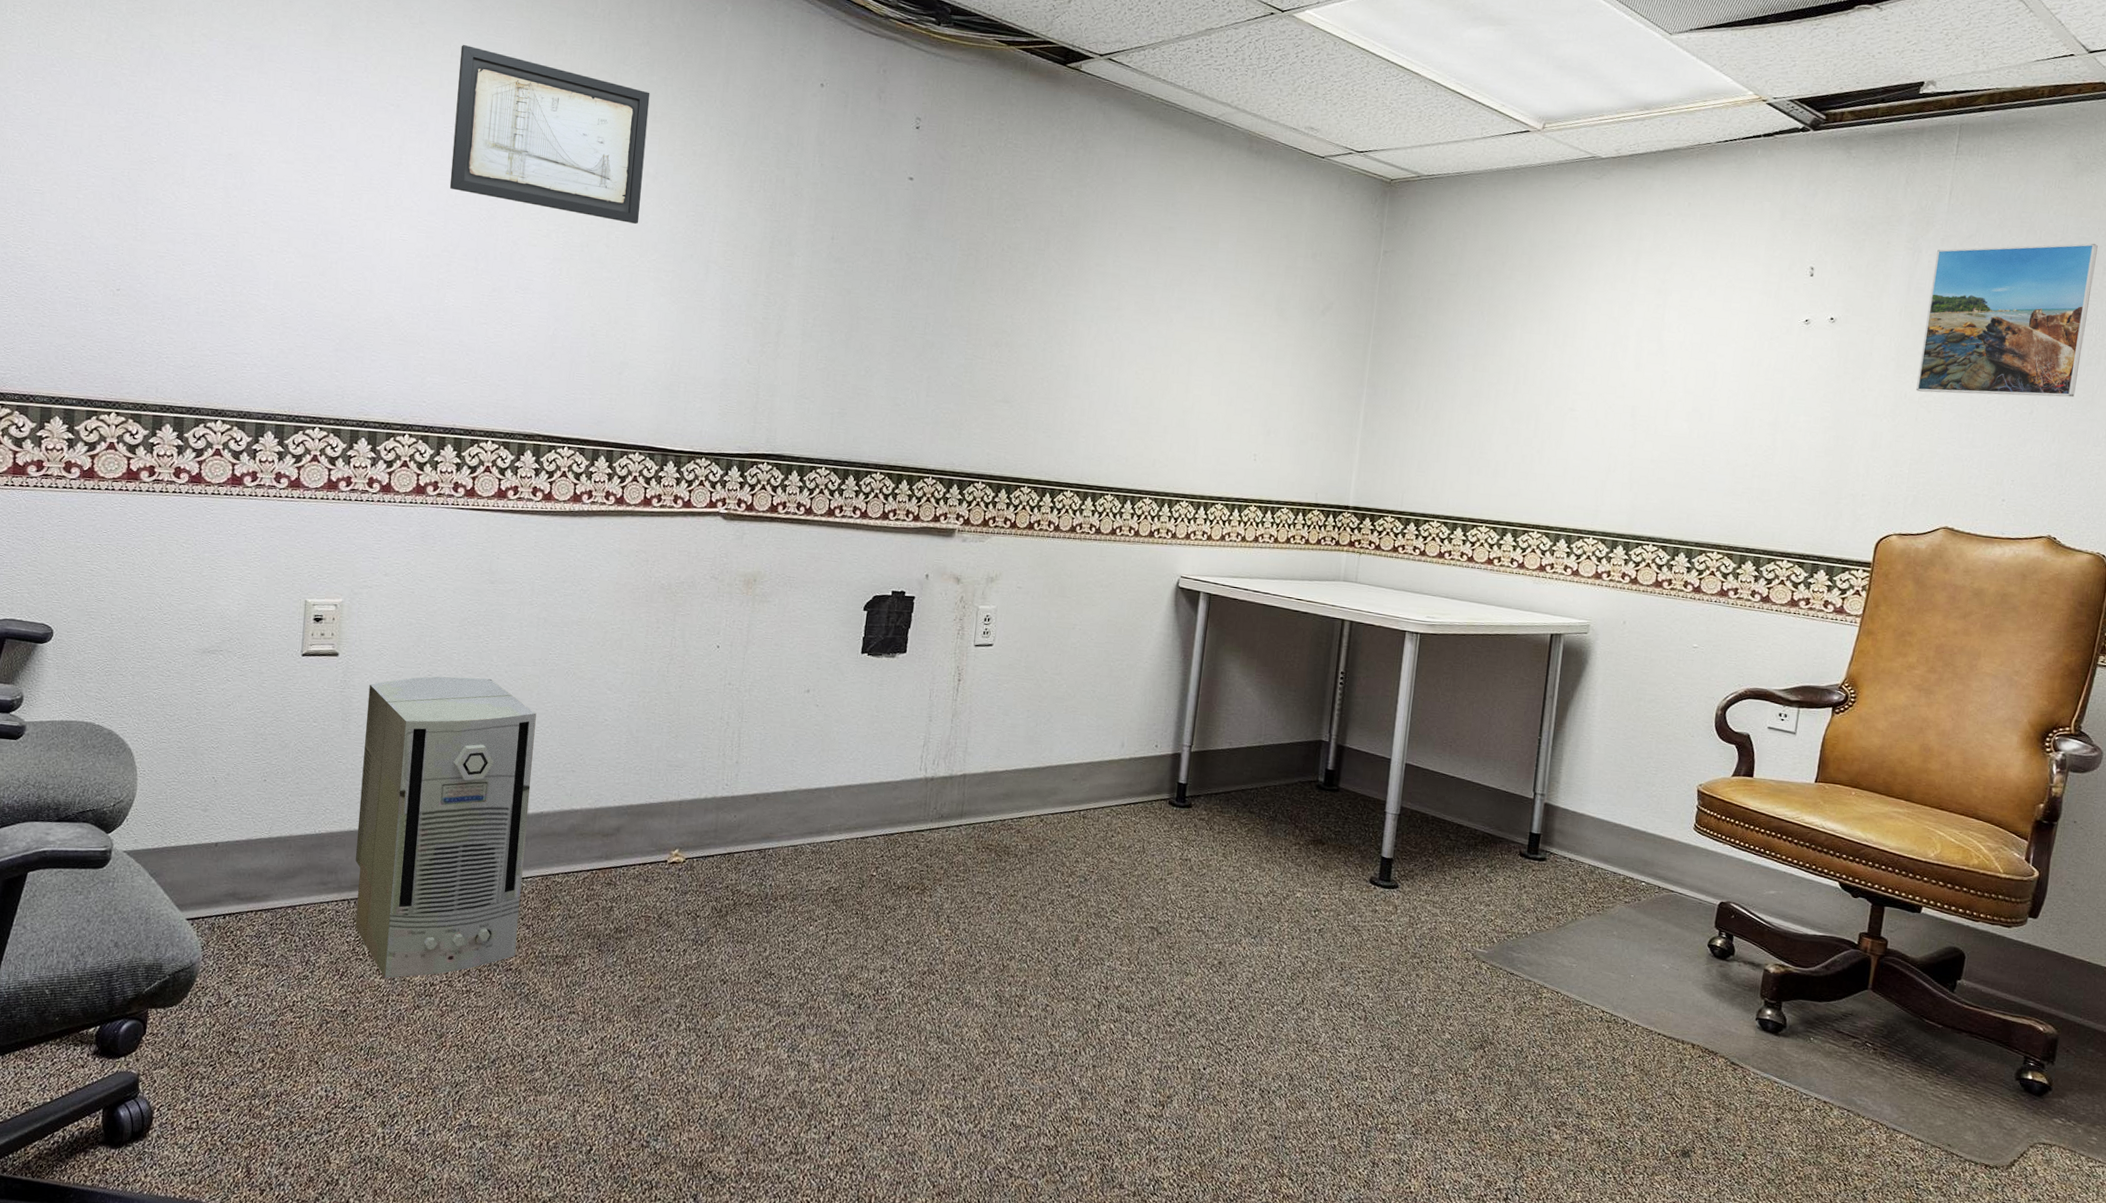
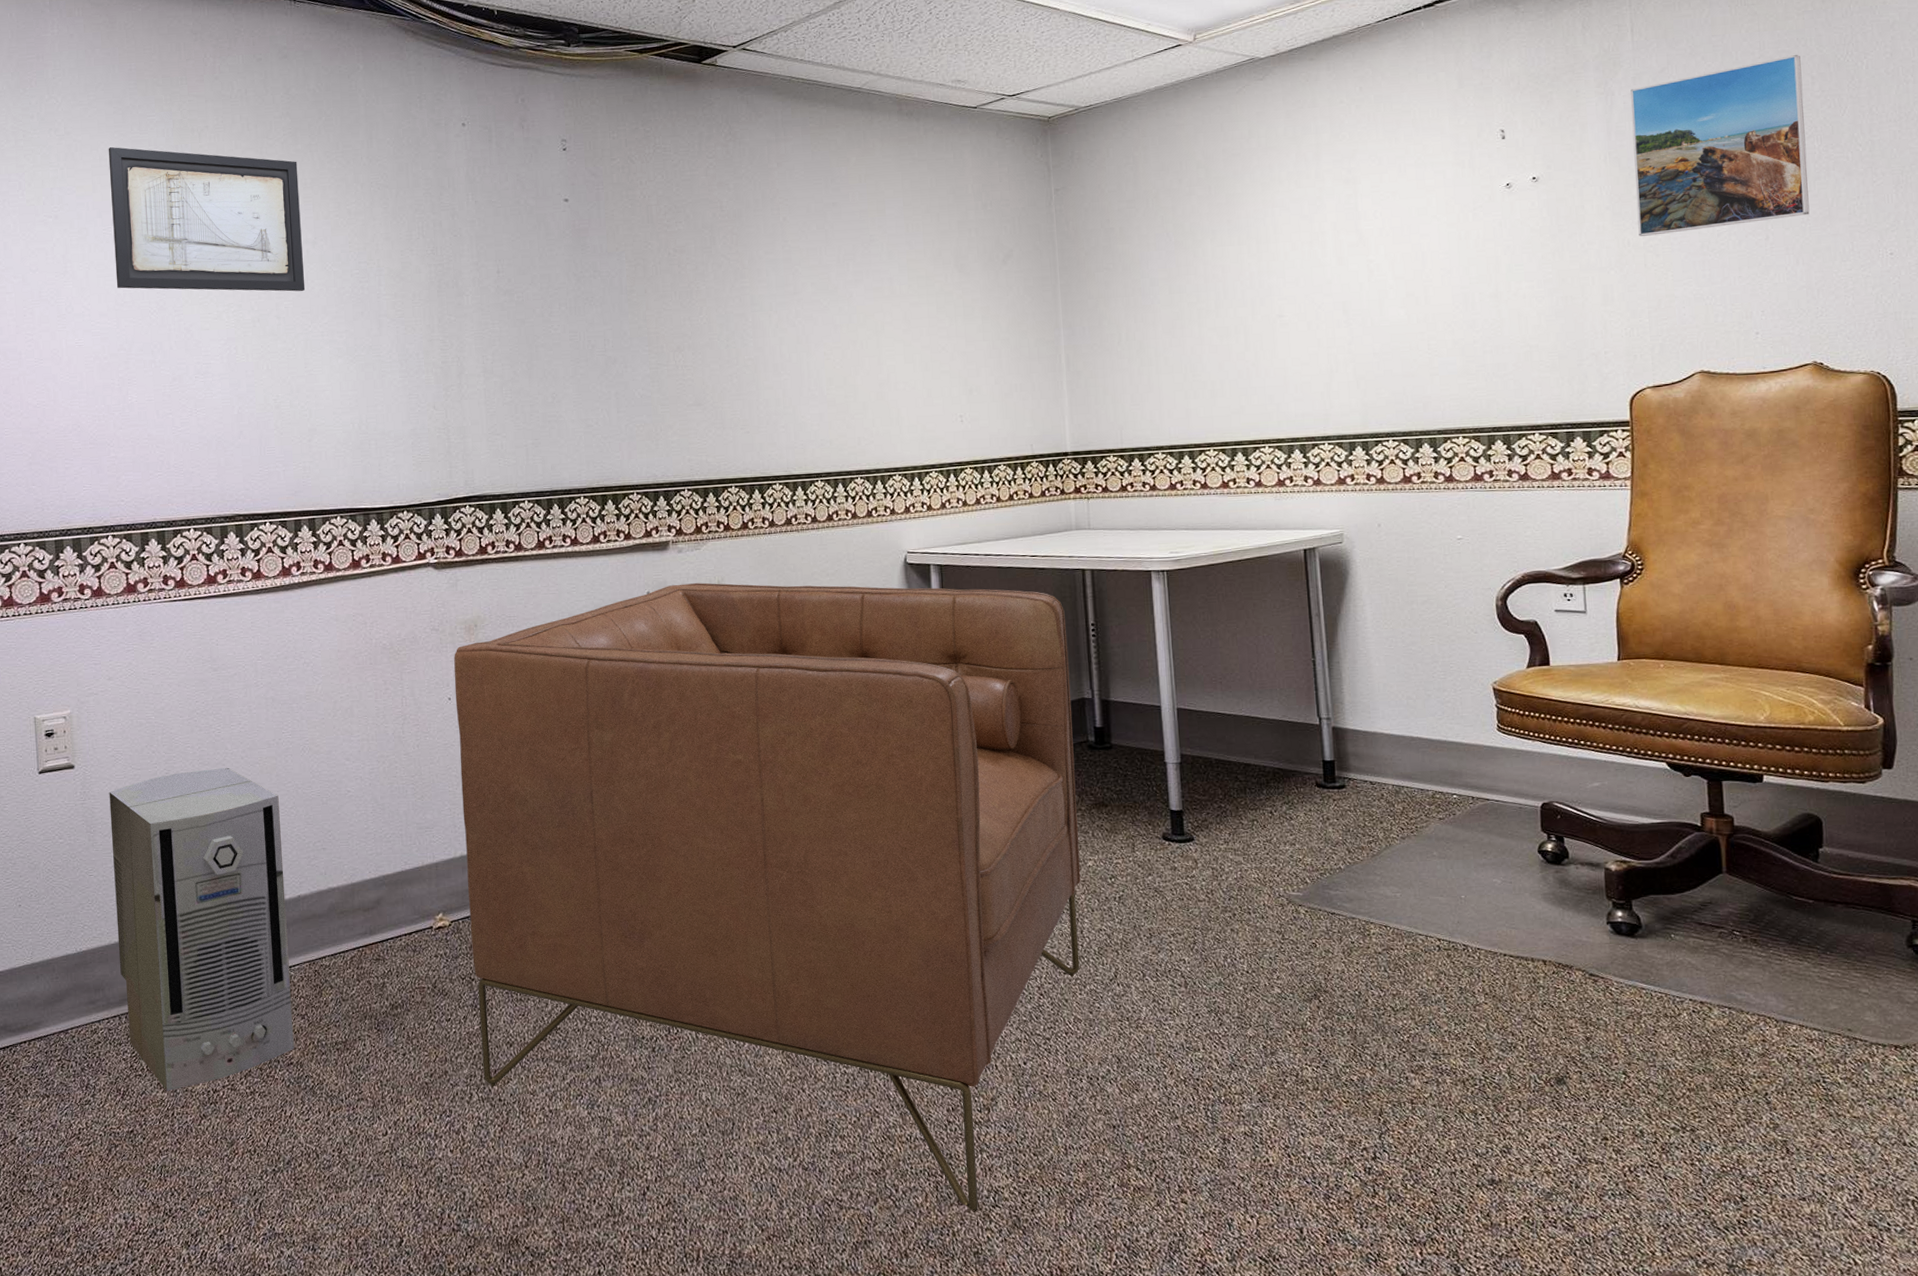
chair: none [694,571,1319,1196] -> present [454,583,1081,1211]

